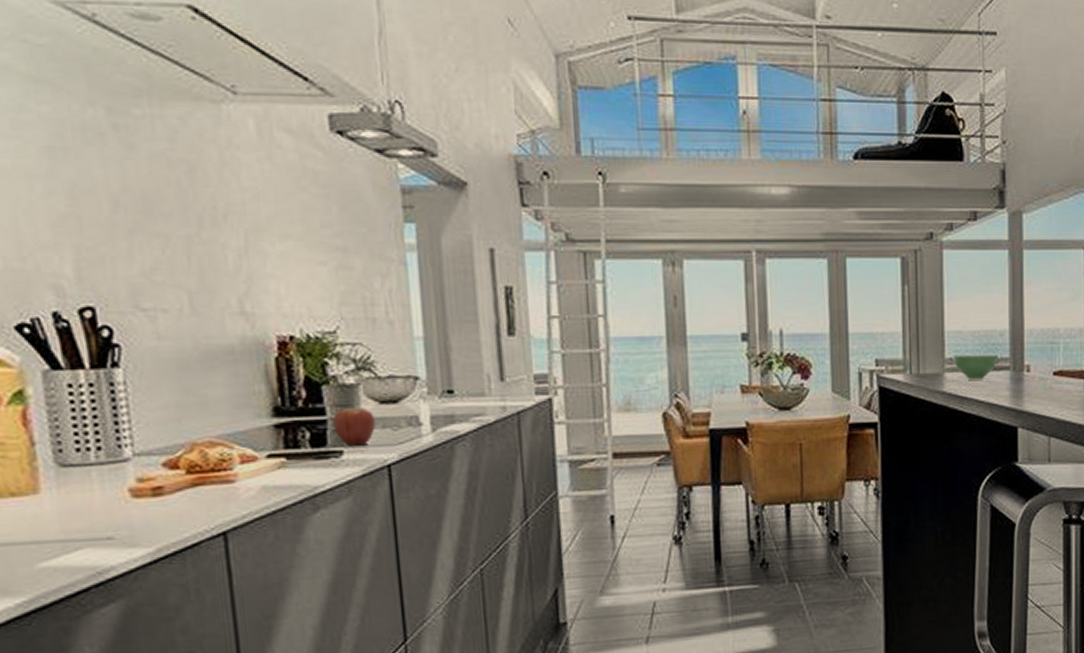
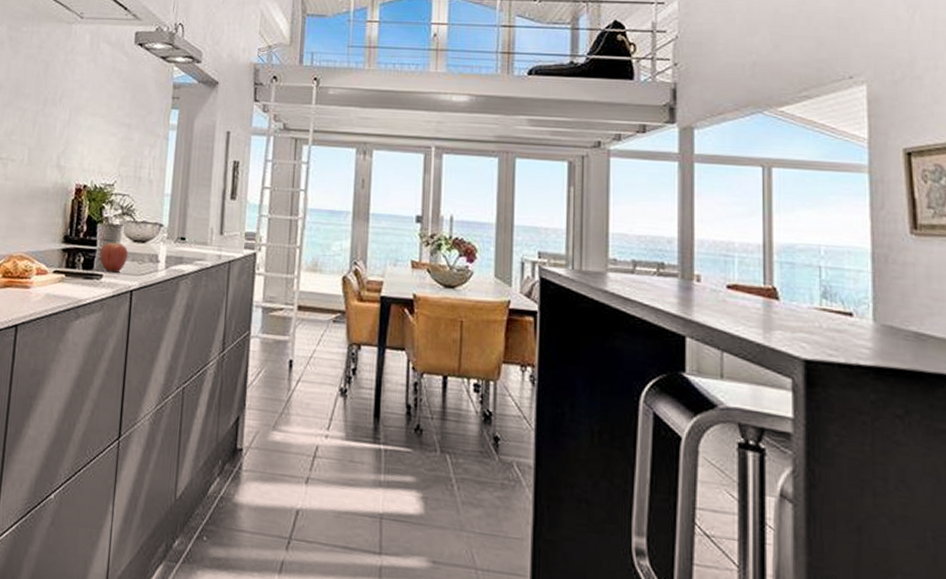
bowl: present [952,354,999,381] -> none [616,256,666,285]

